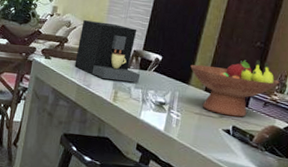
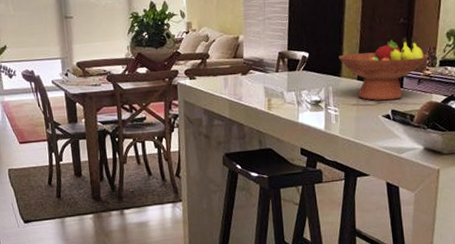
coffee maker: present [74,20,141,83] -> none [220,28,291,89]

